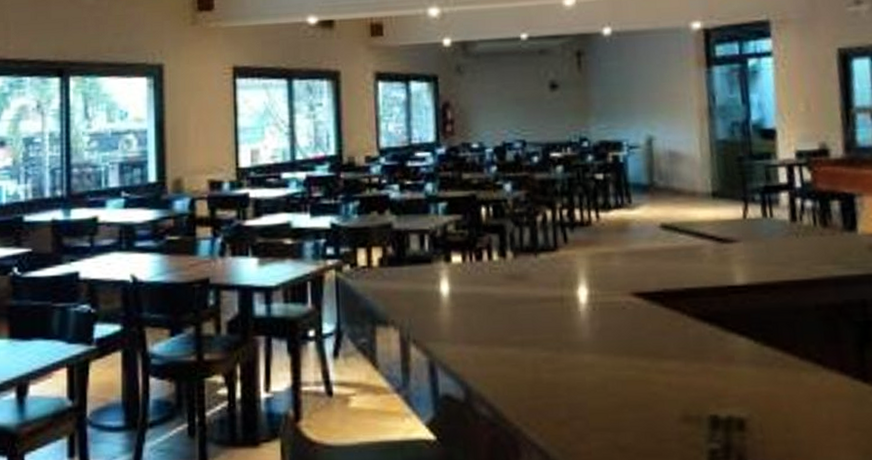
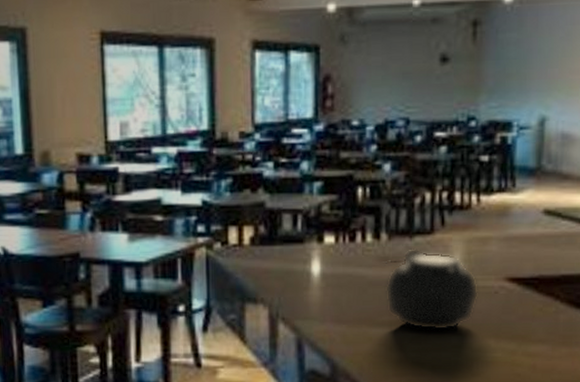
teapot: none [508,265,608,350] -> present [381,248,479,331]

